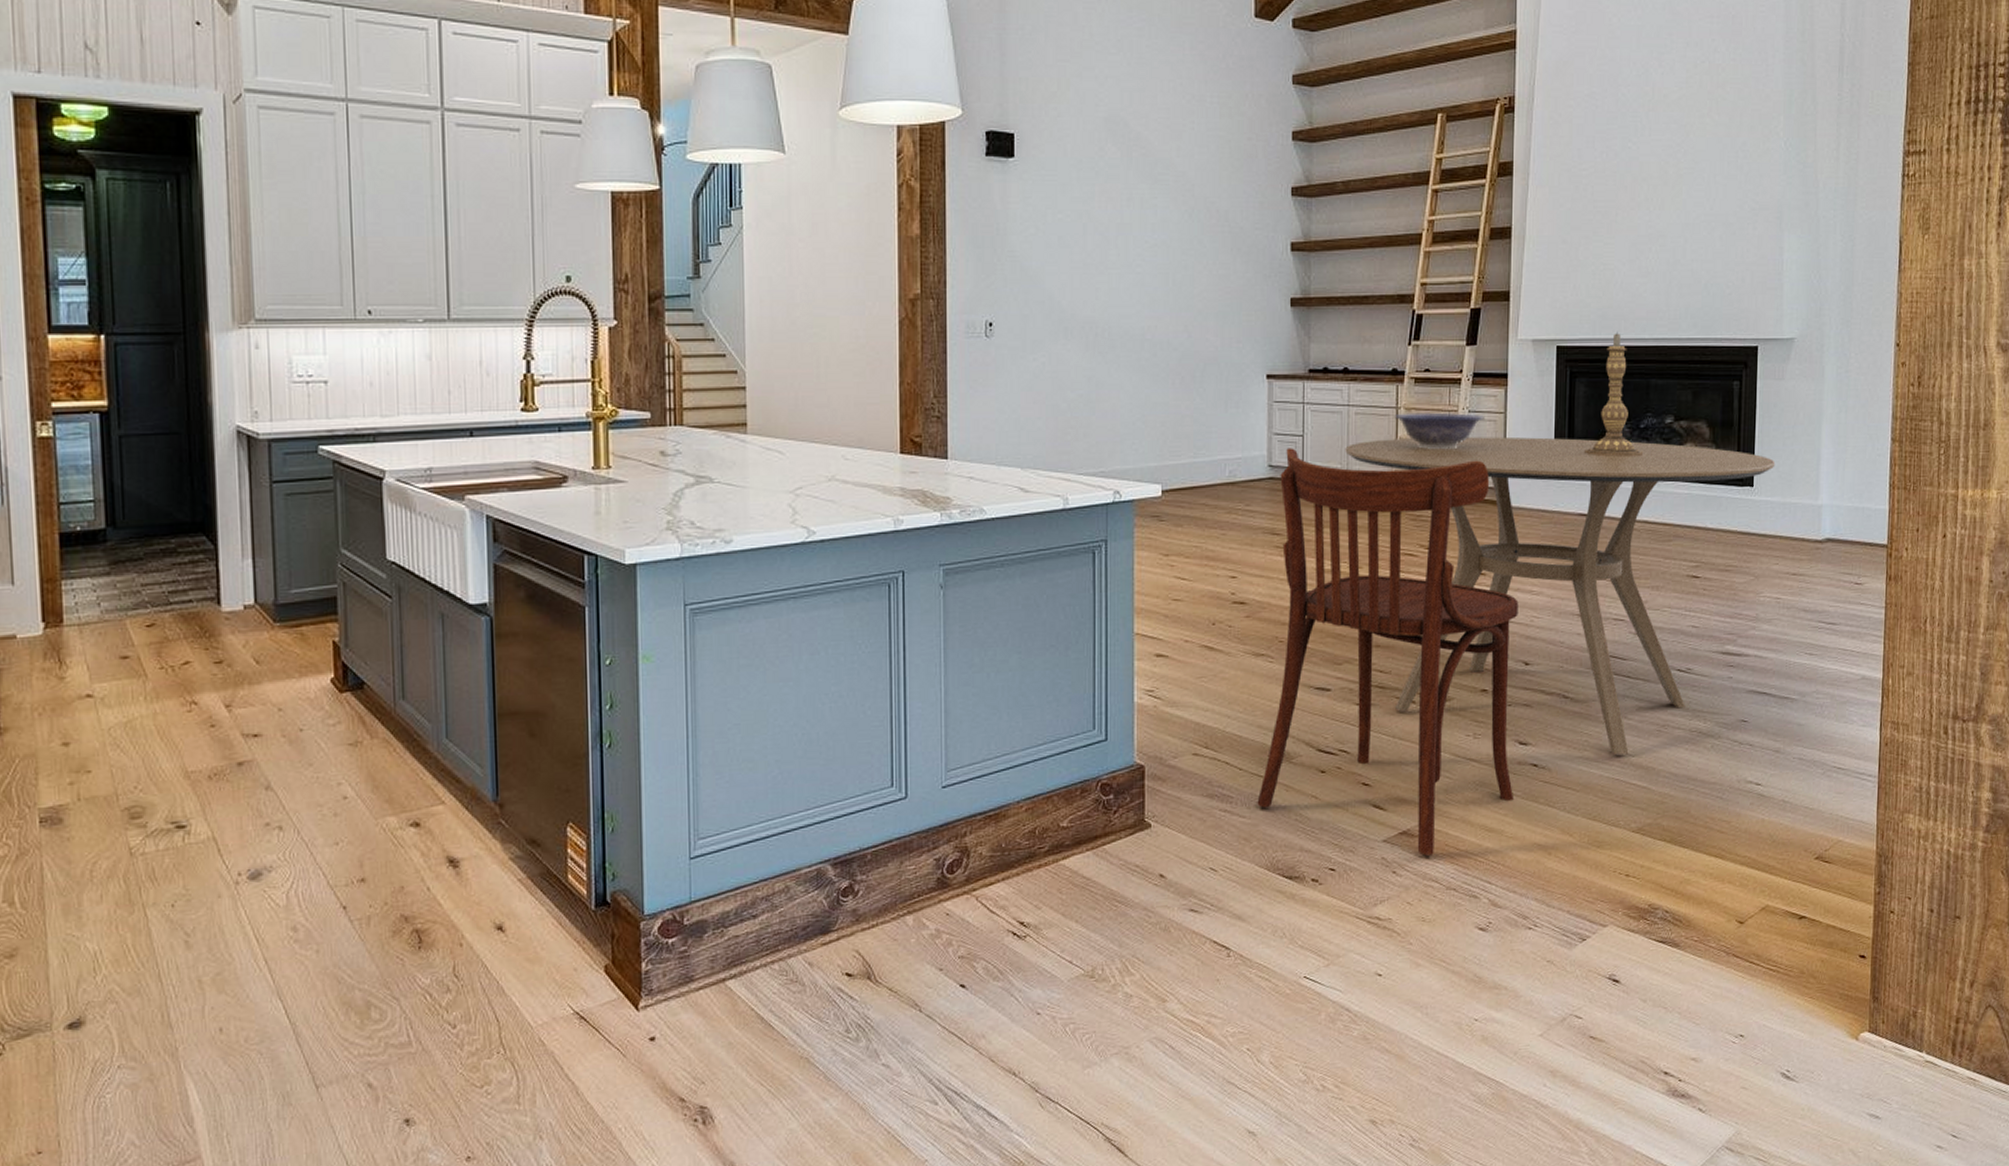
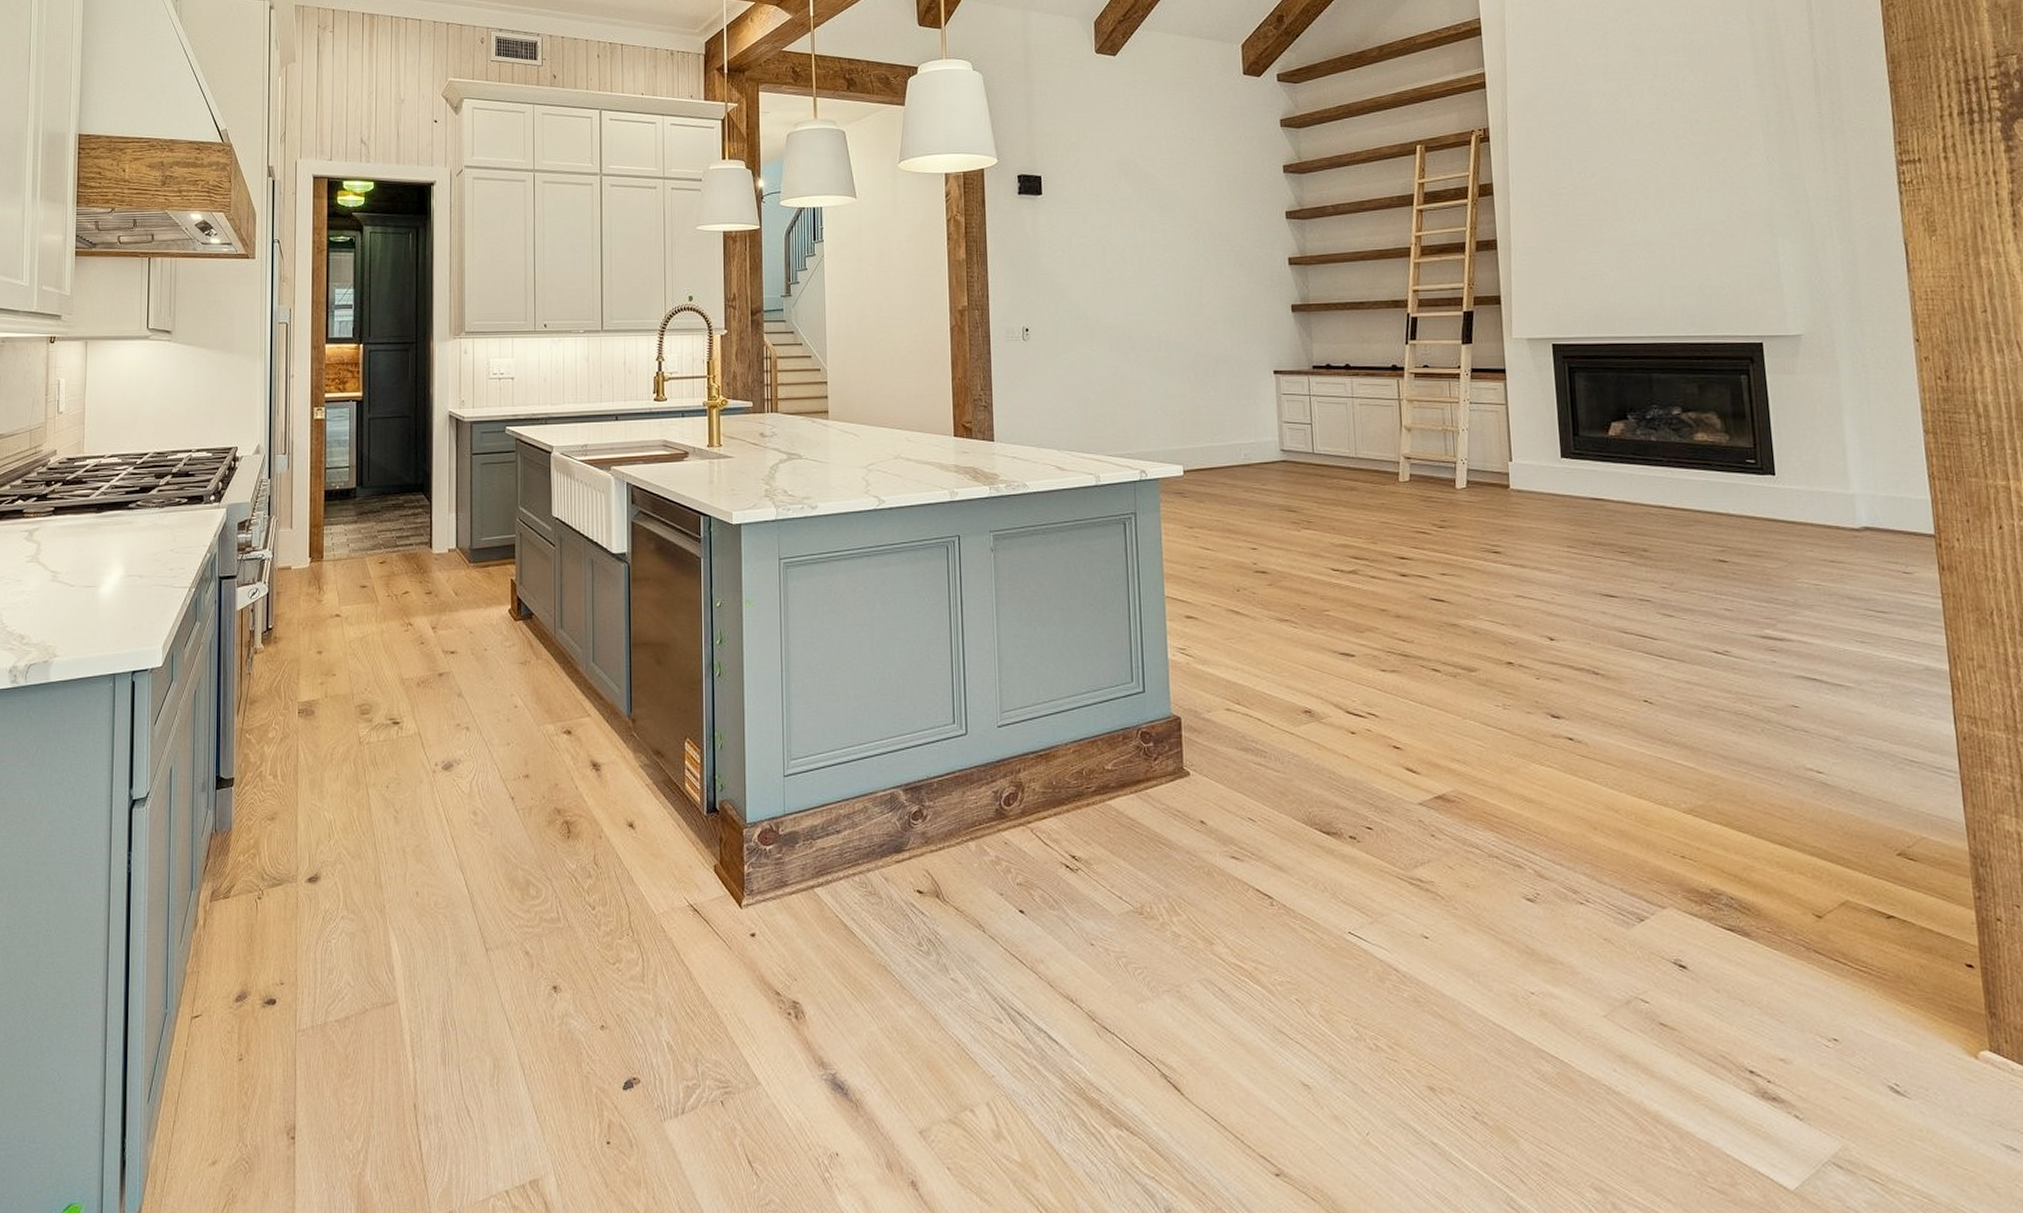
dining chair: present [1257,448,1519,857] -> none [1290,434,1552,823]
dining table: present [1345,436,1776,756] -> none [1352,426,1797,734]
decorative bowl: present [1394,412,1484,450] -> none [1397,403,1486,438]
candlestick: present [1585,331,1644,457] -> none [1591,330,1653,445]

